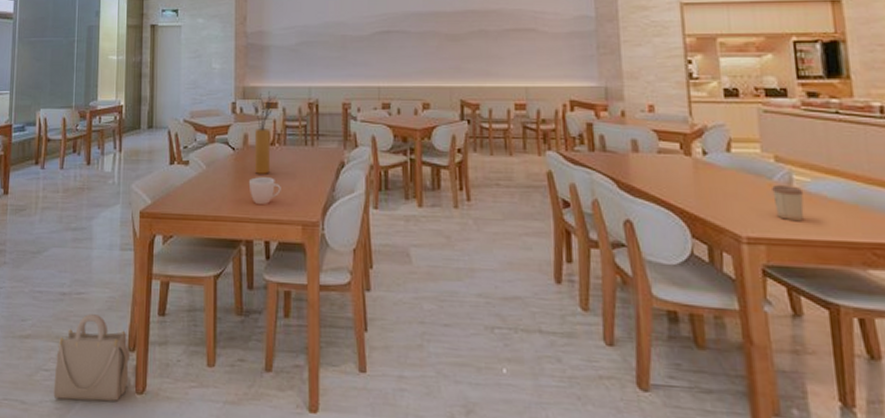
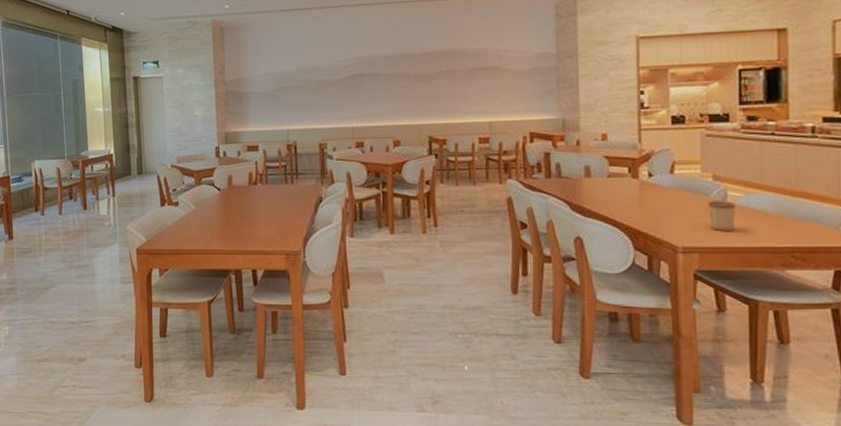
handbag: present [53,314,130,402] -> none [71,339,138,410]
cup: present [248,177,281,206] -> none [234,214,265,239]
vase: present [251,91,278,174] -> none [234,135,258,211]

